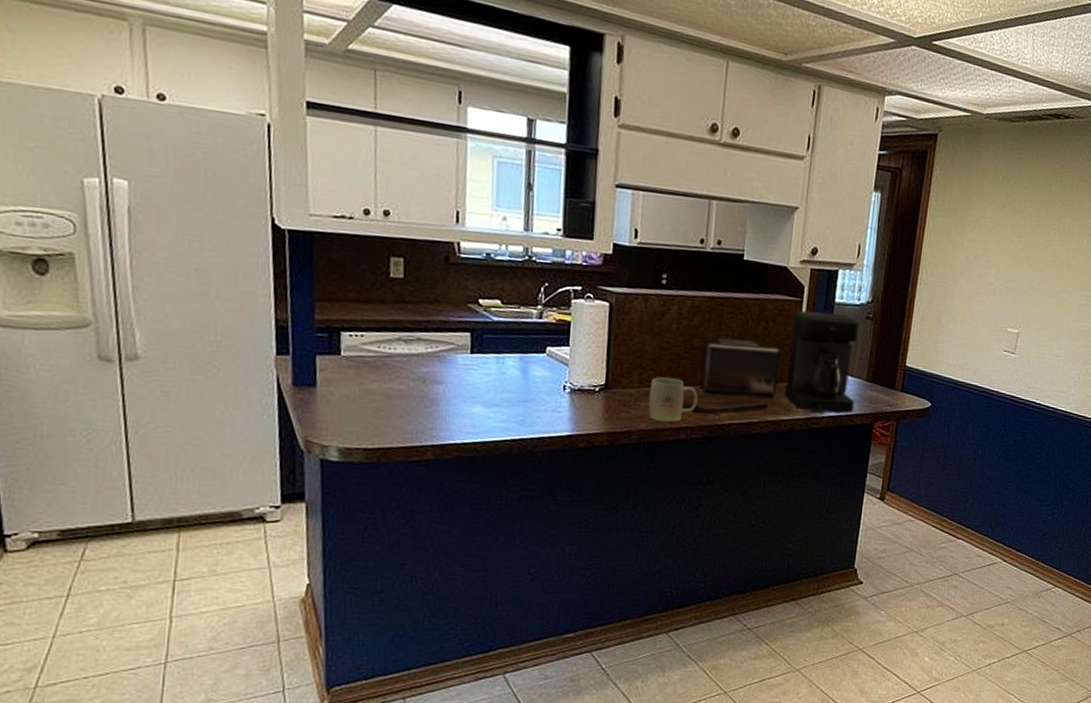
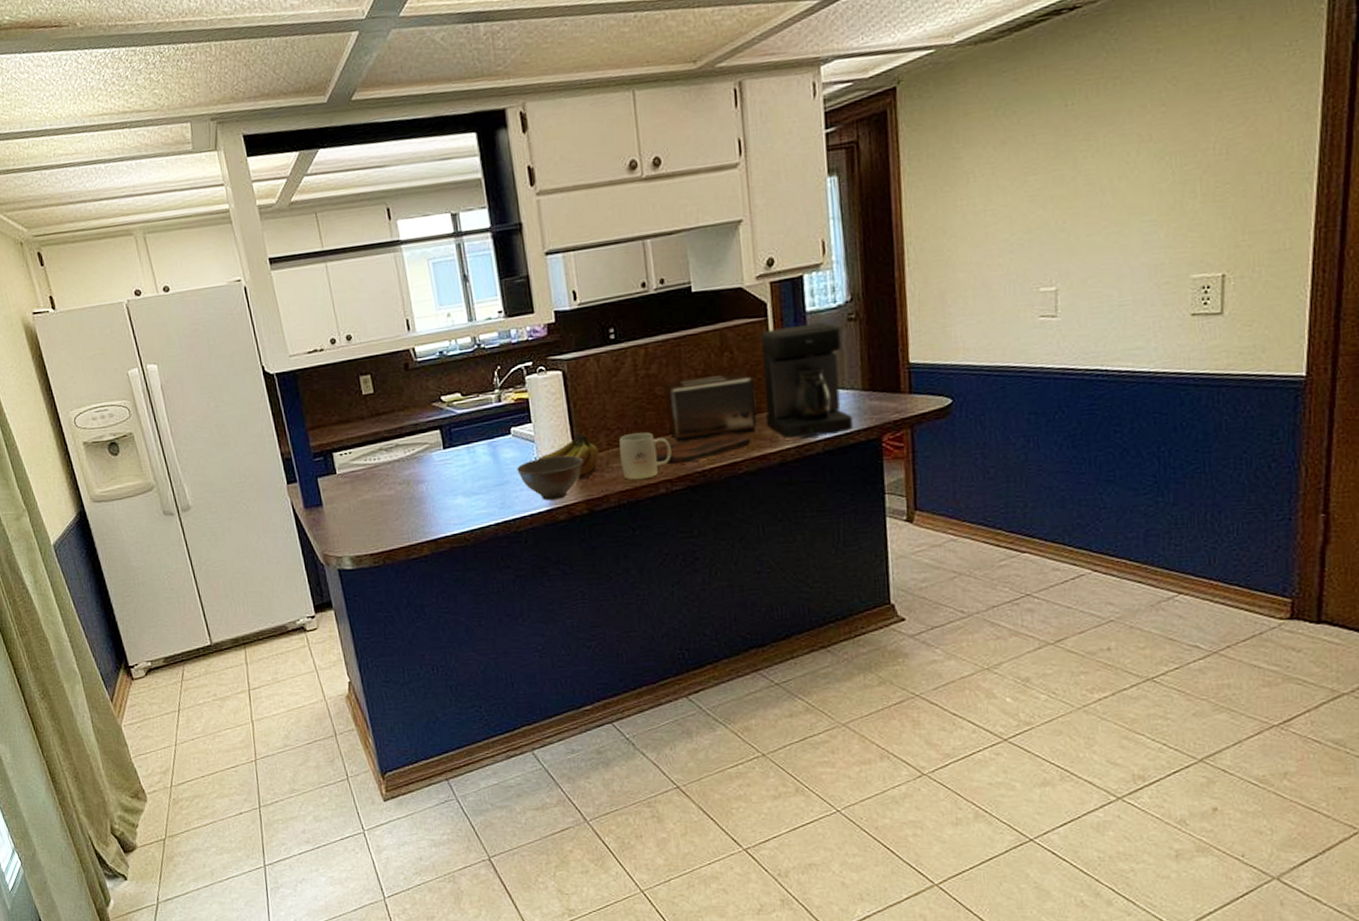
bowl: none [544,382,613,427] -> present [517,455,584,501]
fruit: none [568,366,630,412] -> present [538,433,599,480]

